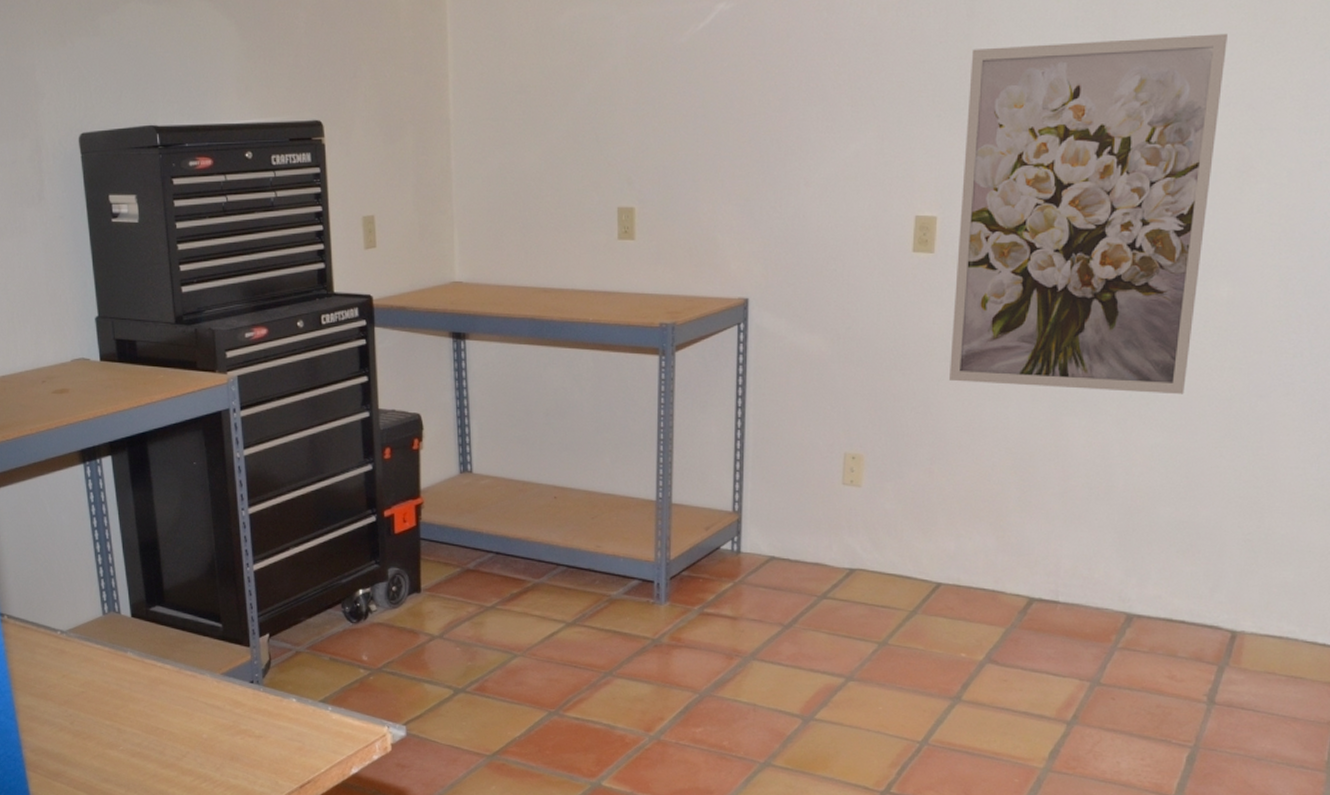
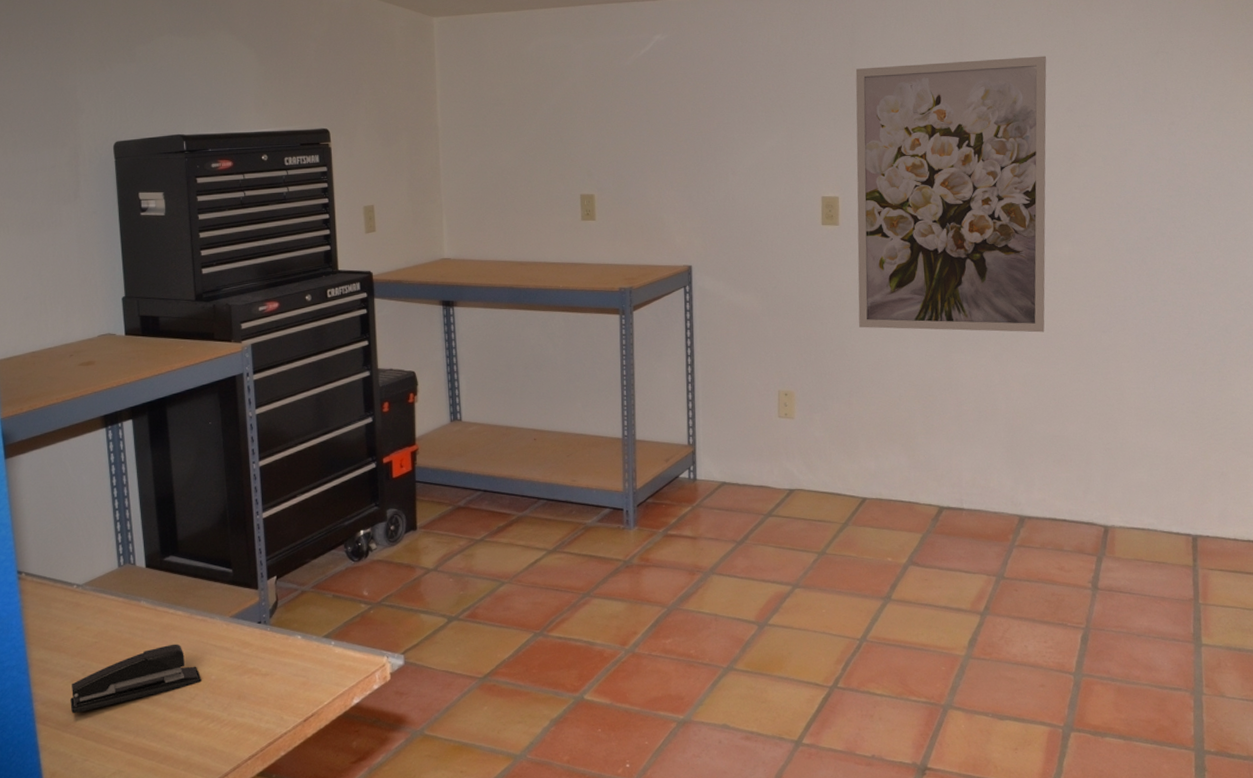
stapler: none [59,698,193,764] -> present [70,644,202,714]

